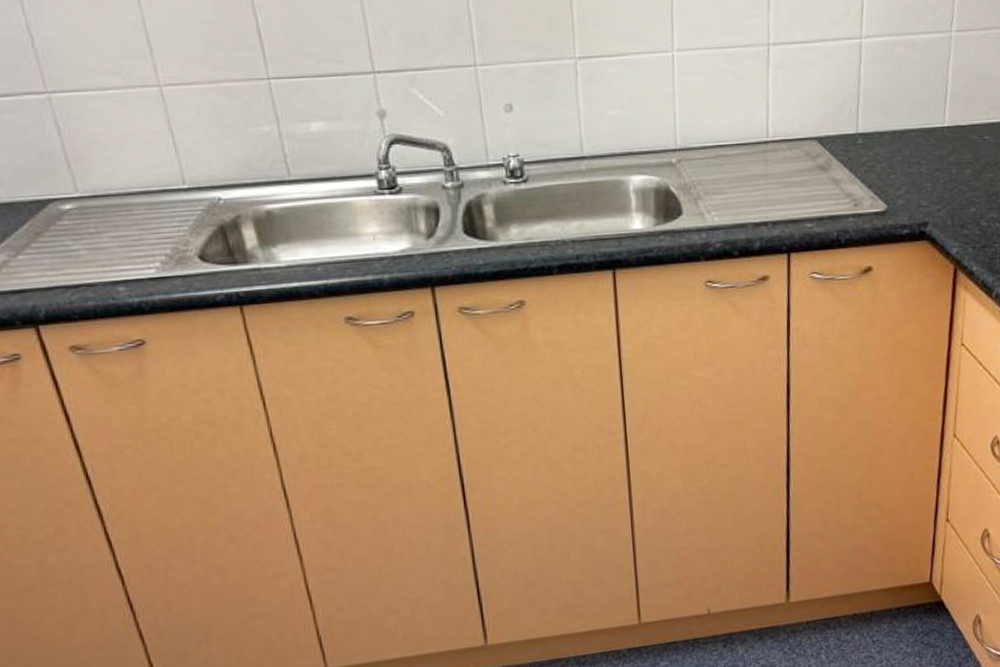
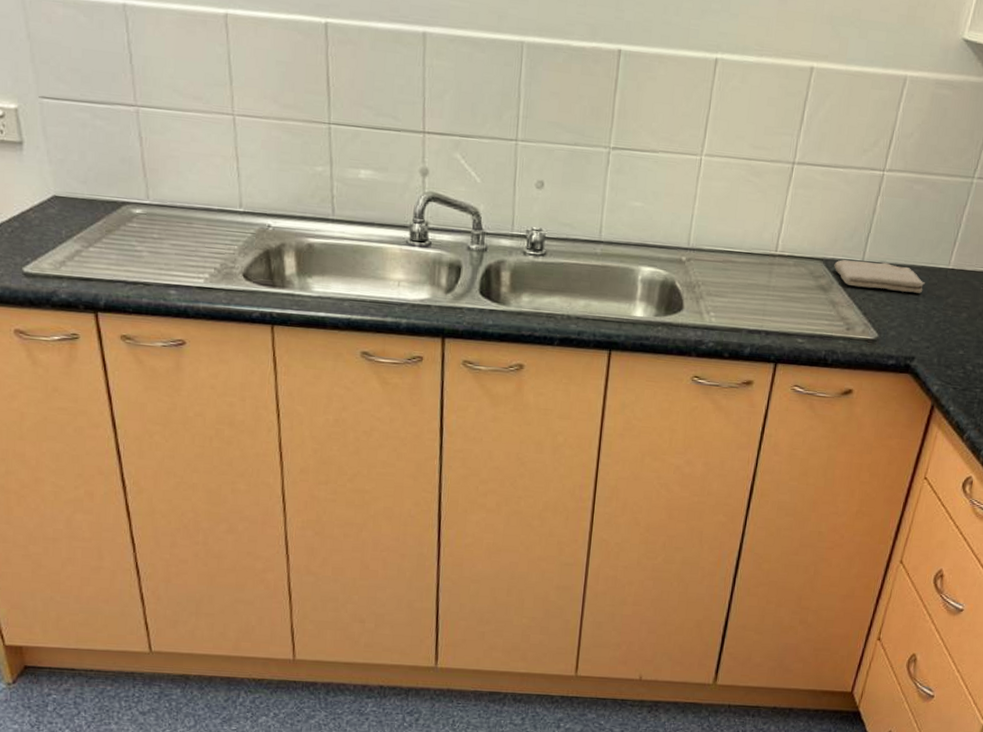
washcloth: none [829,131,924,161] -> present [834,260,925,293]

